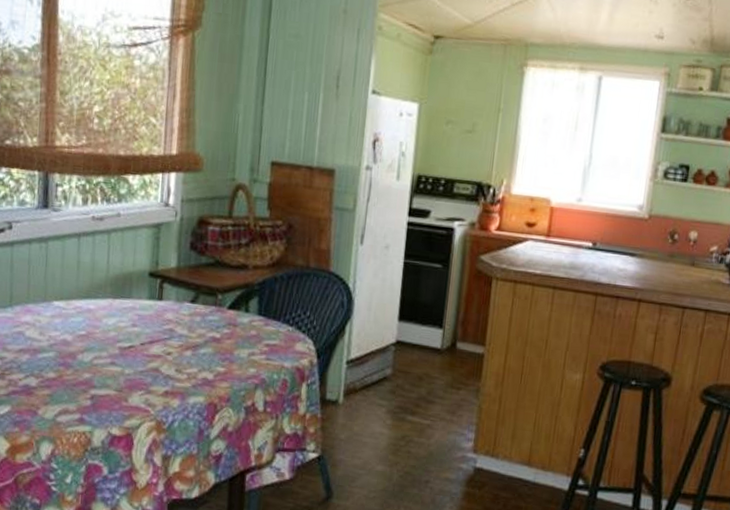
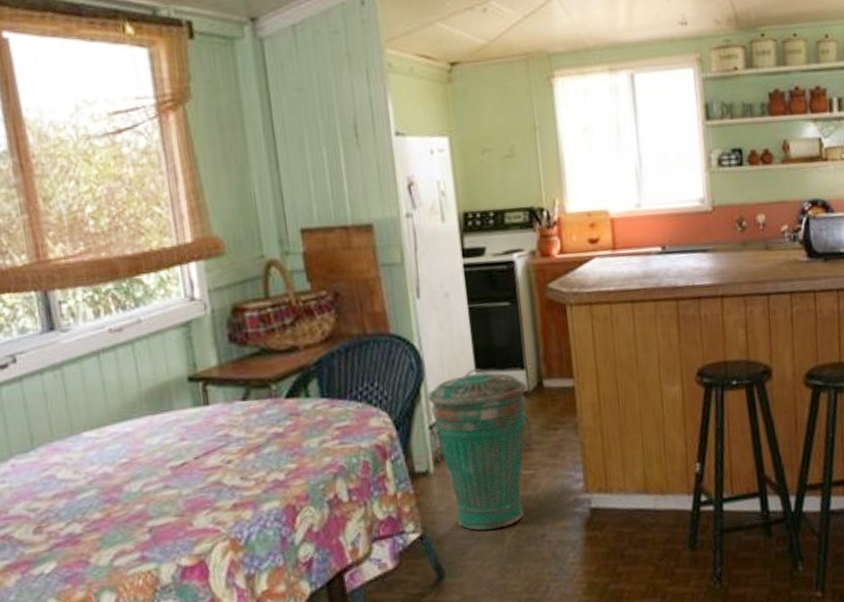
trash can: none [347,318,441,467] -> present [427,369,532,531]

